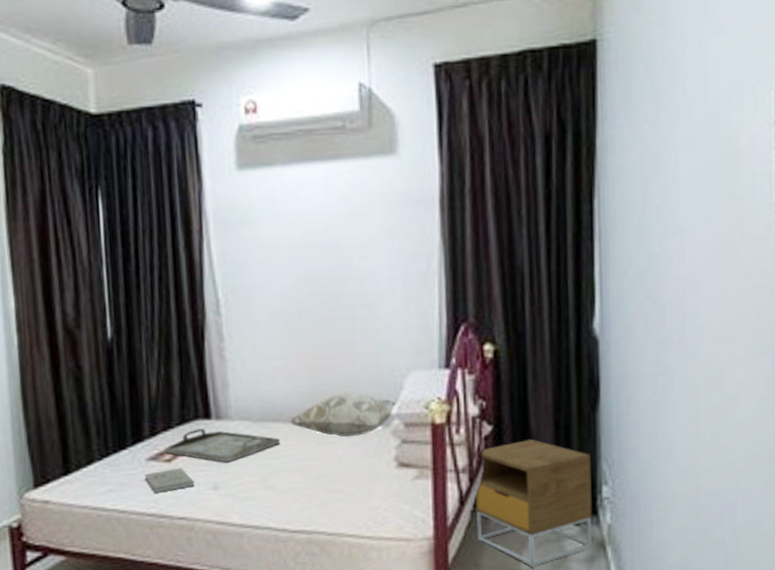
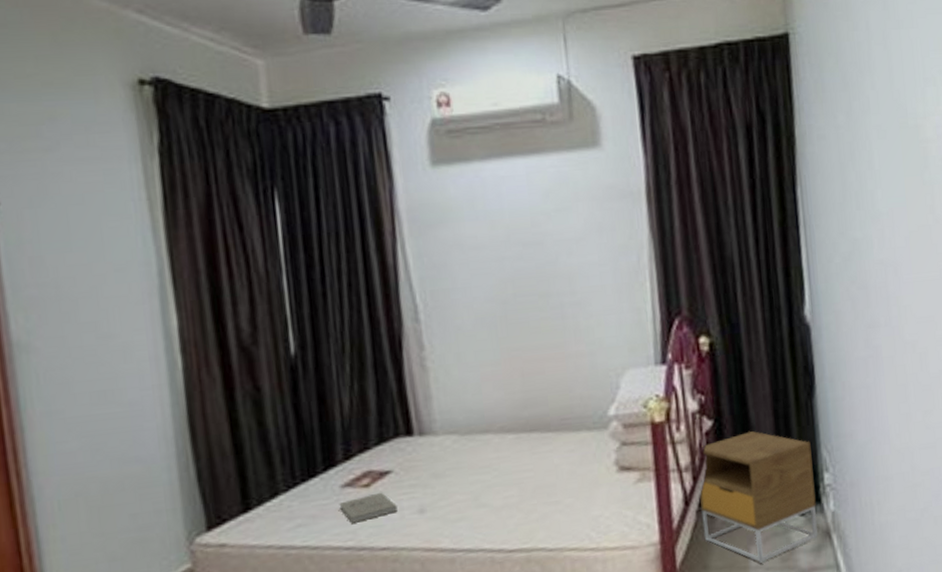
serving tray: present [166,428,280,463] -> none [363,446,491,483]
decorative pillow: present [290,391,397,437] -> none [501,395,615,444]

